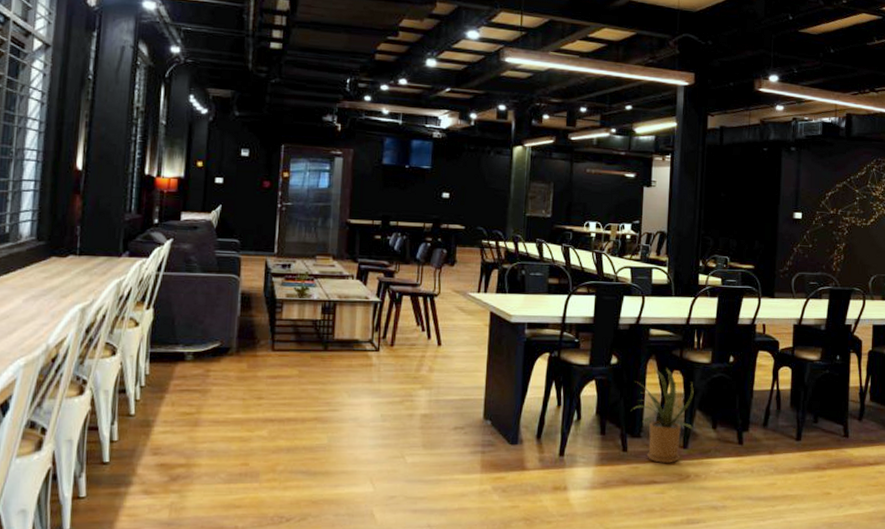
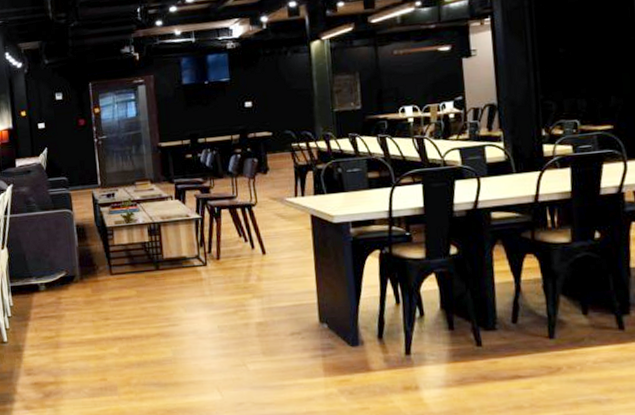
house plant: present [631,368,694,463] -> none [481,252,558,356]

